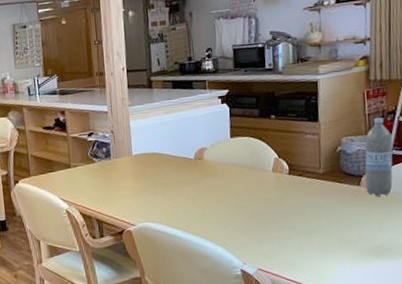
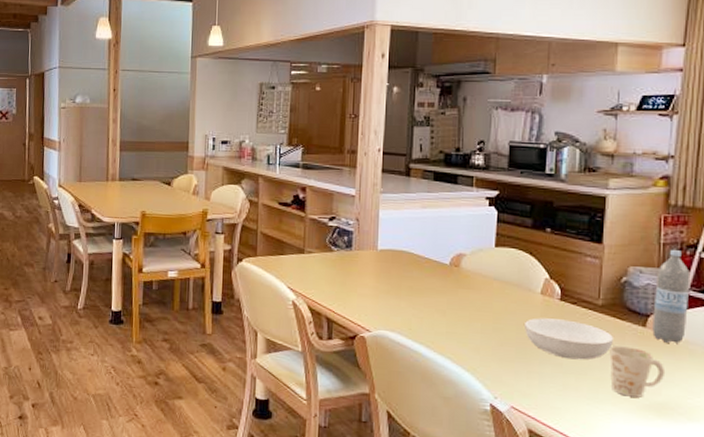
serving bowl: none [262,190,335,223] -> present [525,318,613,360]
mug: none [333,204,379,245] -> present [609,346,664,398]

